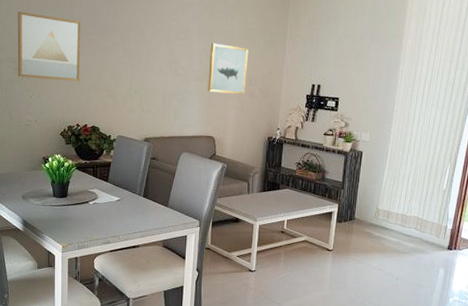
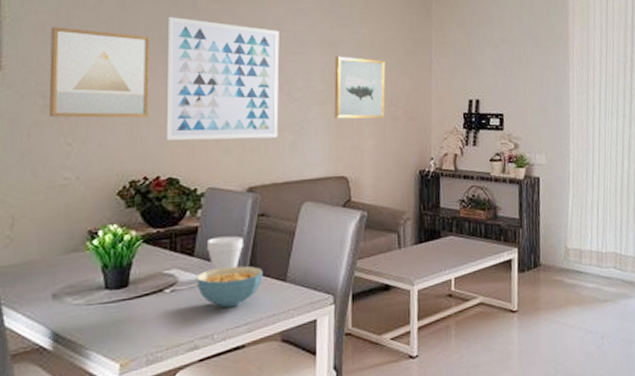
wall art: none [91,7,171,103] -> present [166,17,280,141]
cereal bowl: none [109,192,152,220] -> present [196,265,263,308]
cup: none [116,170,140,193] -> present [206,235,243,270]

